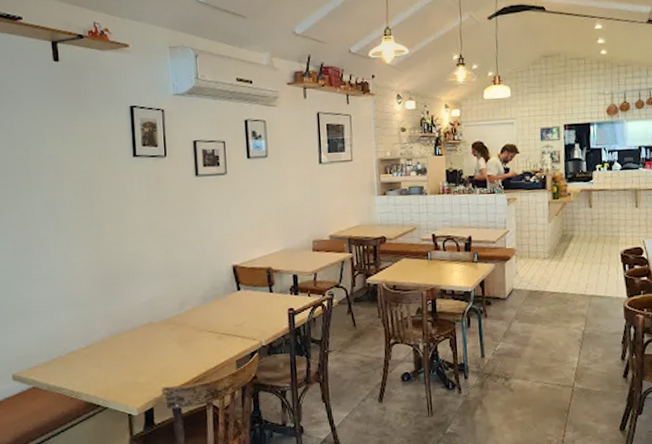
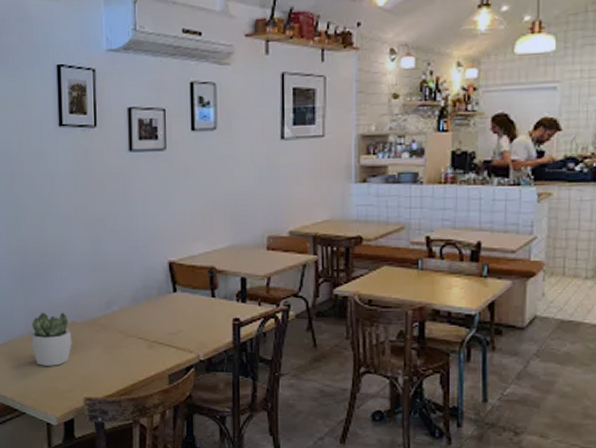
succulent plant: none [111,315,150,364] -> present [30,312,72,366]

